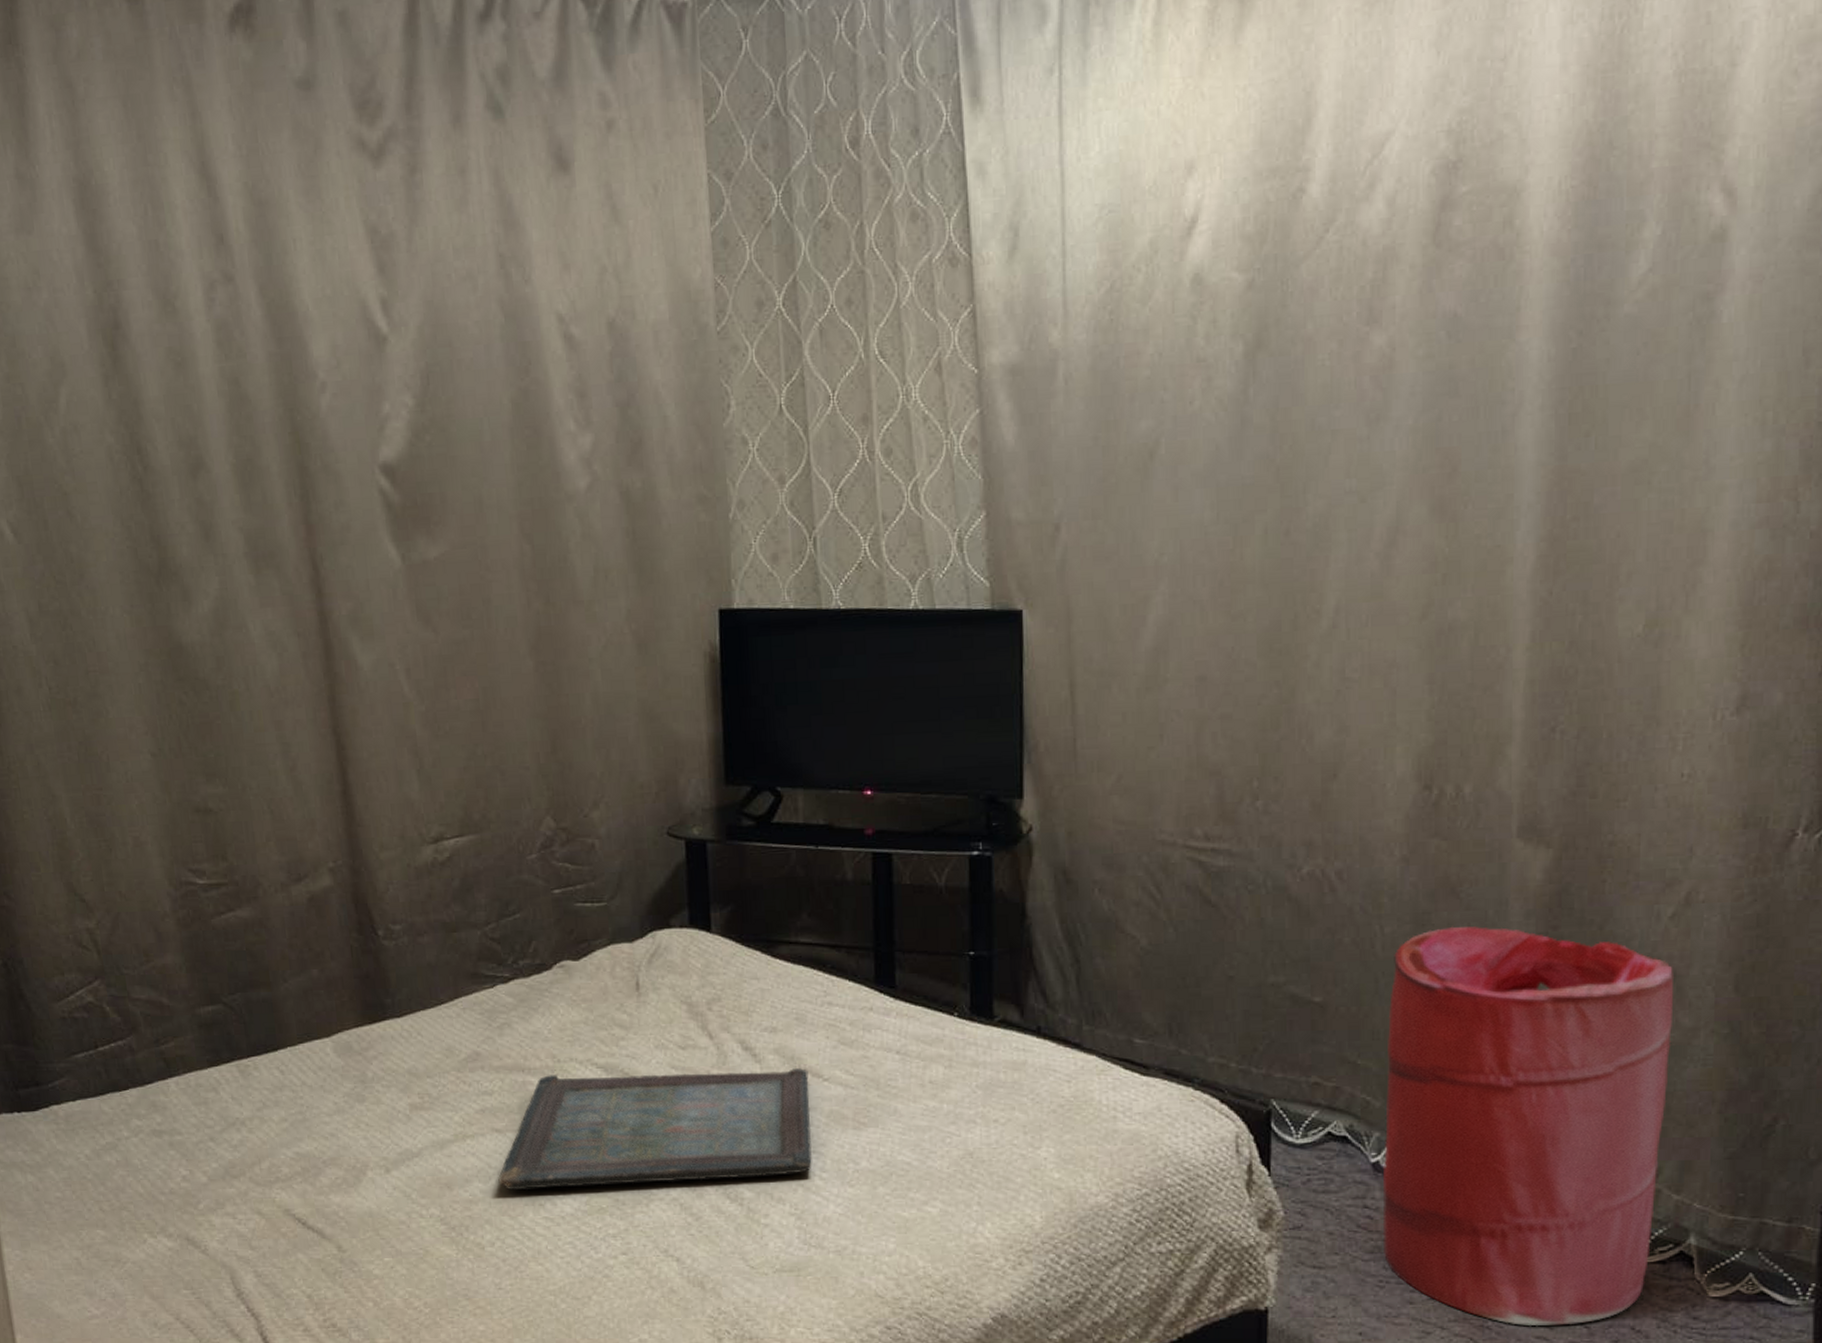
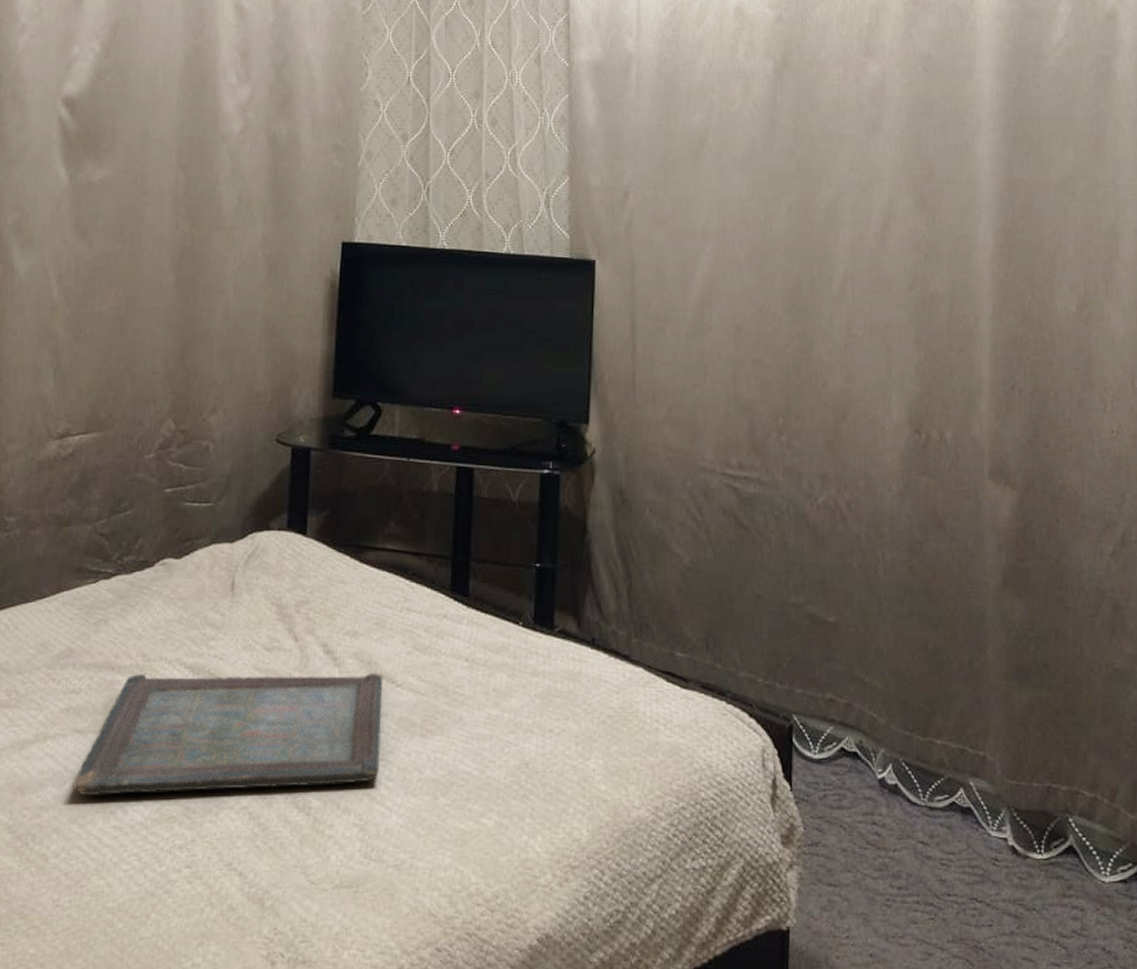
laundry hamper: present [1382,927,1673,1325] -> none [888,557,1119,946]

